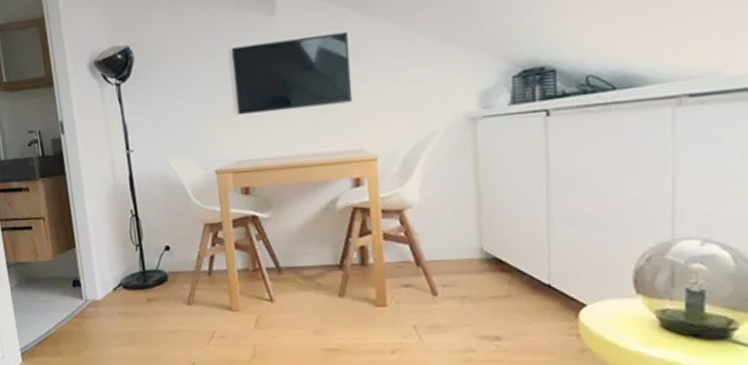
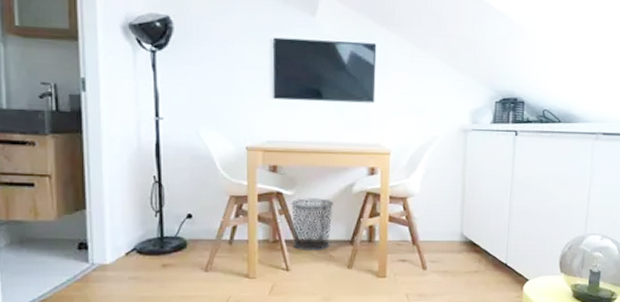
waste bin: none [268,218,316,279] -> present [290,198,334,252]

